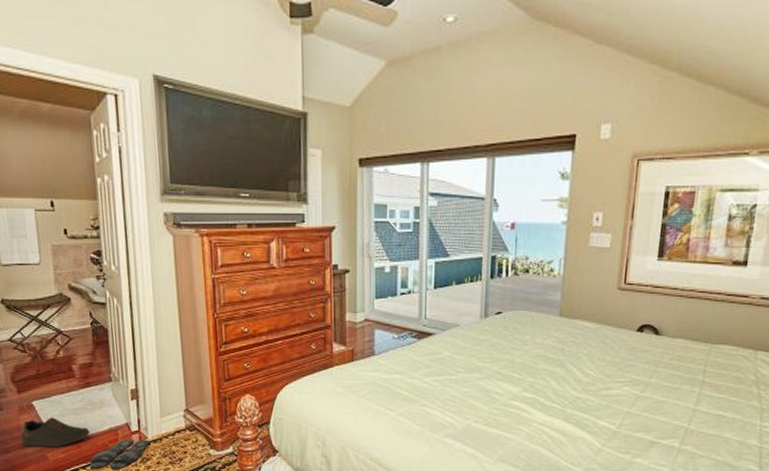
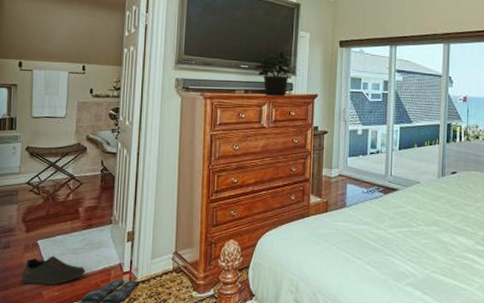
potted plant: none [256,173,303,231] -> present [254,50,292,97]

